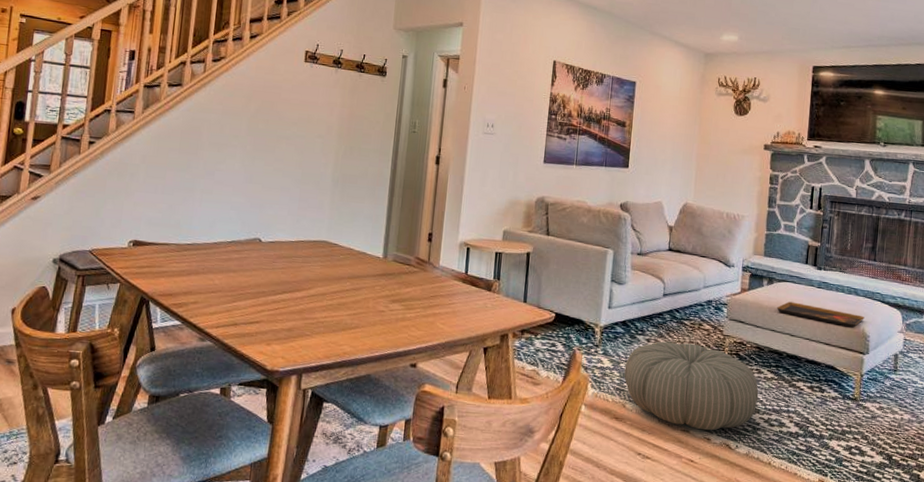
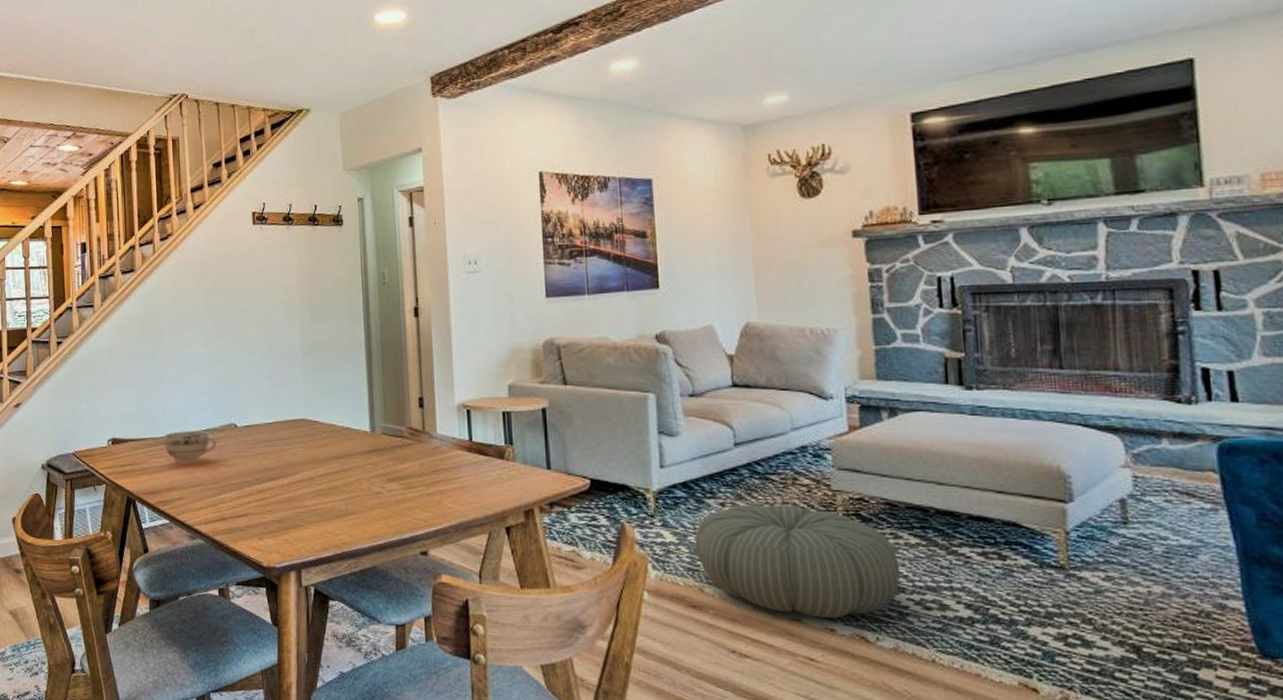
teacup: none [186,240,240,271] -> present [163,431,217,464]
decorative tray: present [776,302,865,328] -> none [908,438,1058,466]

